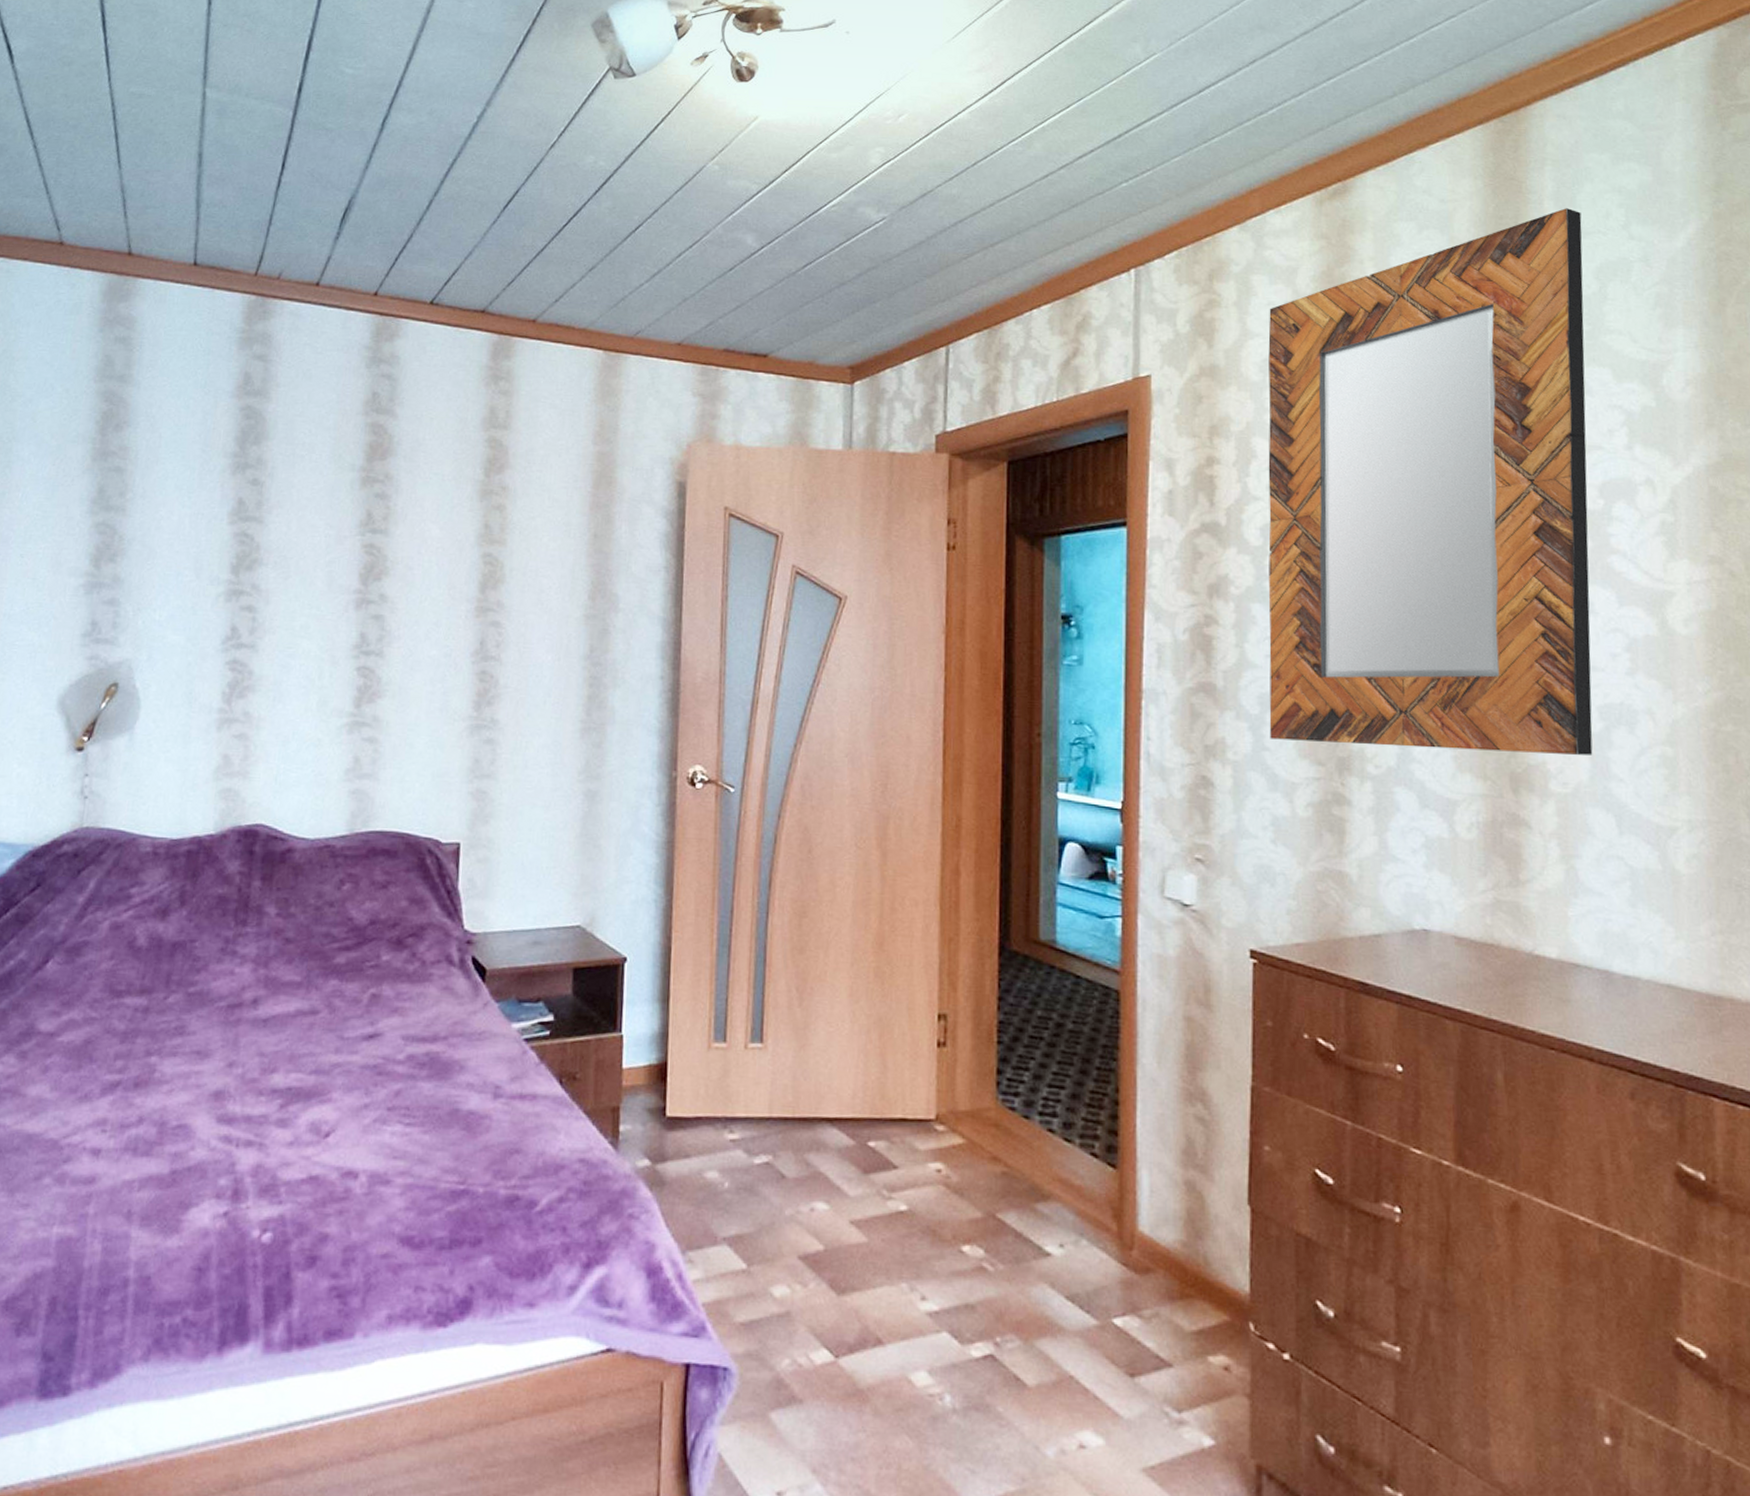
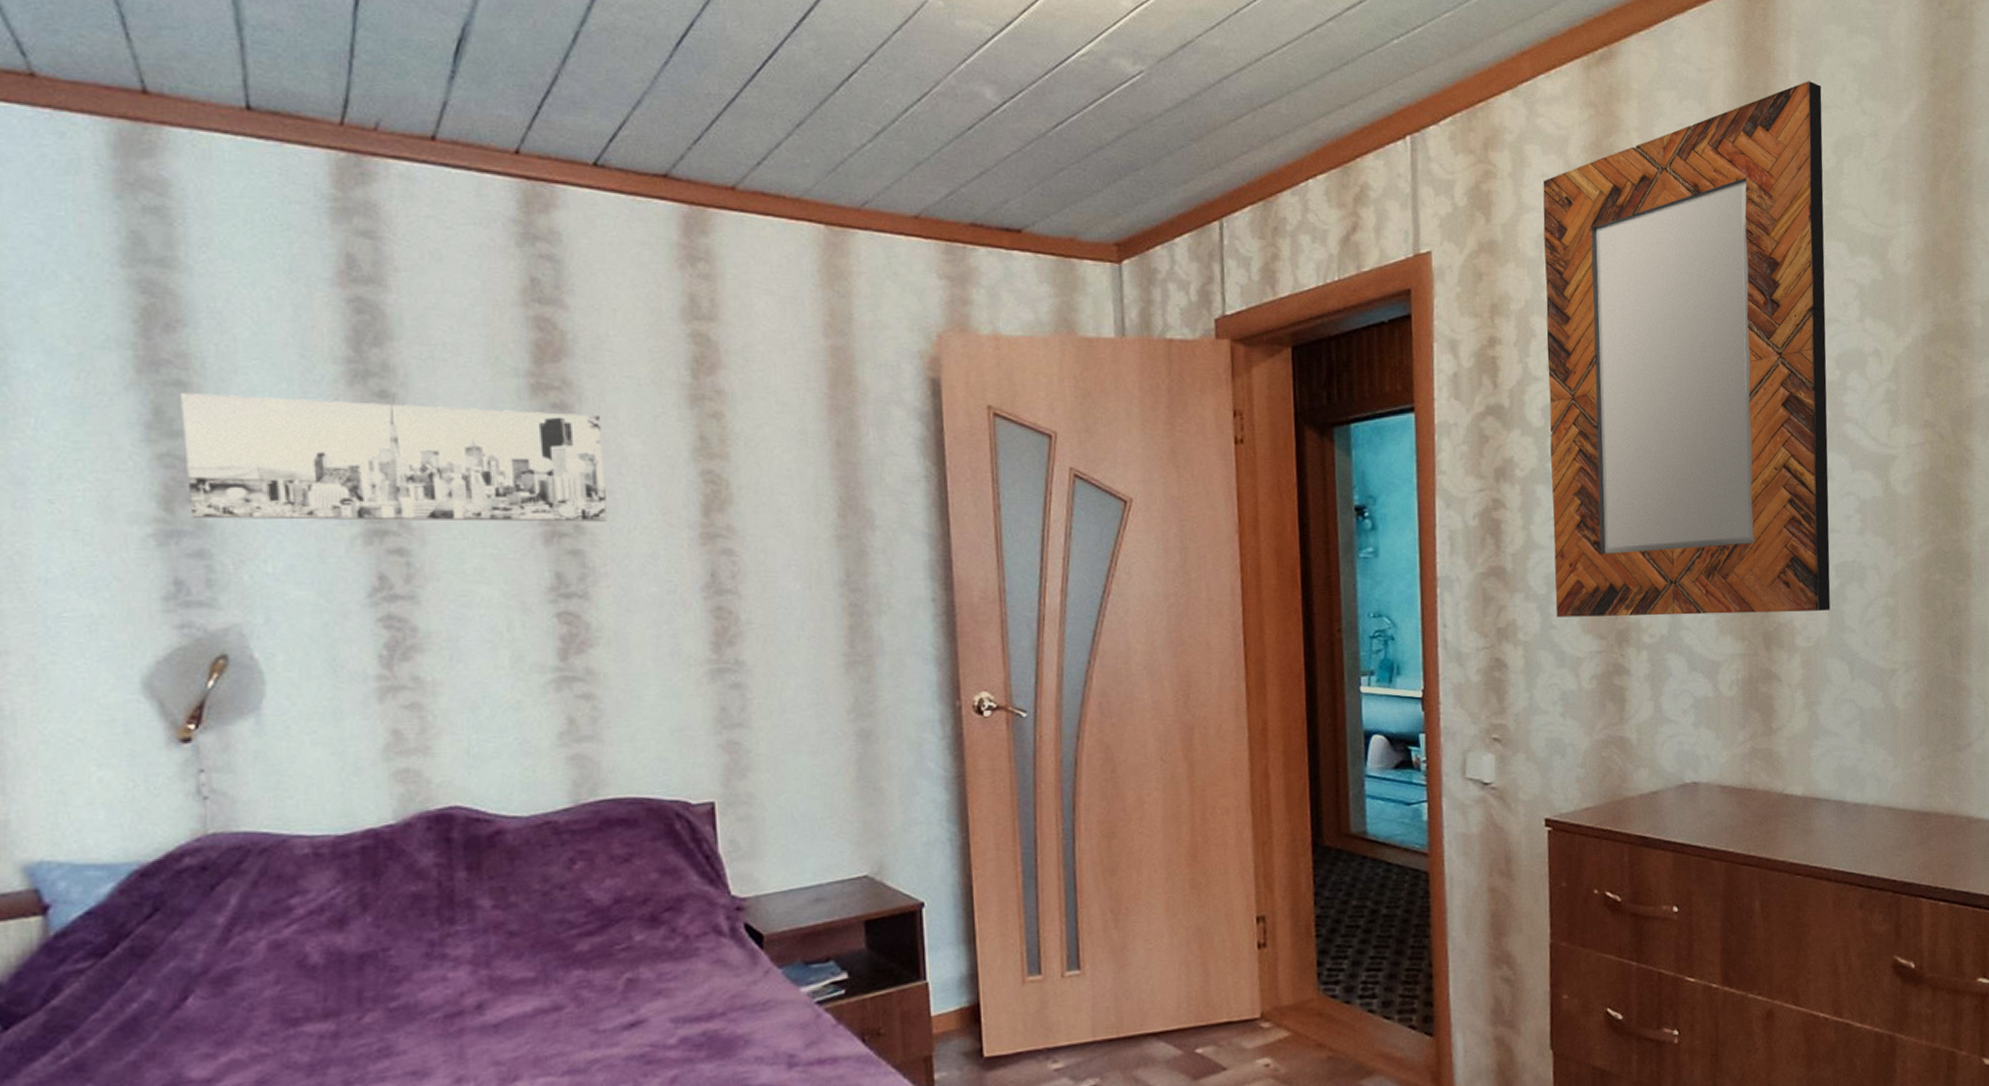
wall art: none [111,477,411,593] -> present [181,393,608,522]

